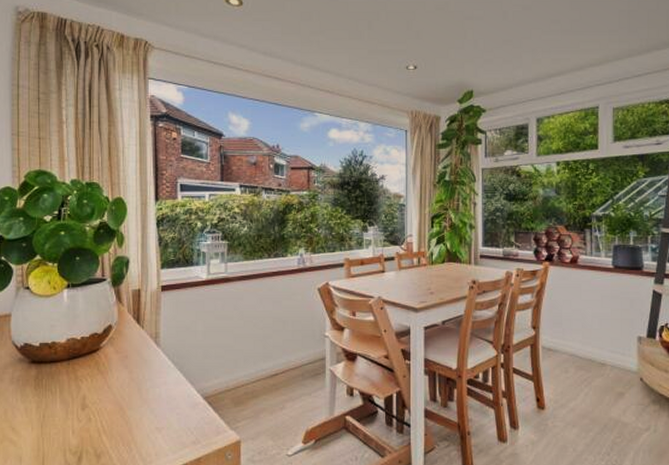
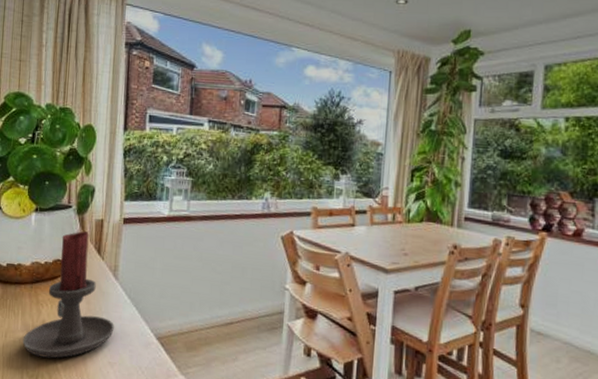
candle holder: none [63,303,159,432] -> present [22,231,114,359]

